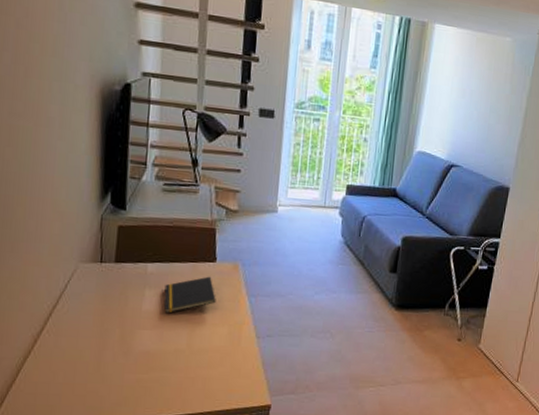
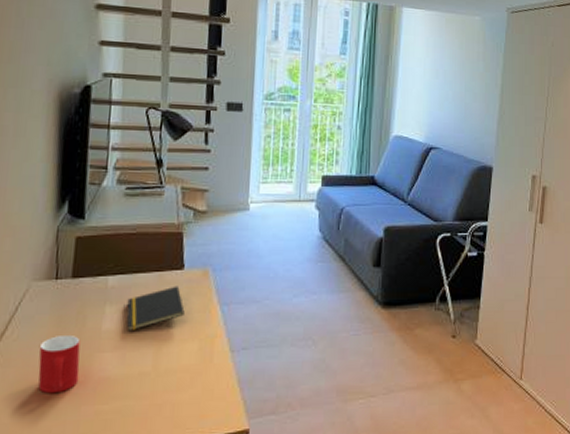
cup: none [86,311,123,362] -> present [38,334,81,394]

